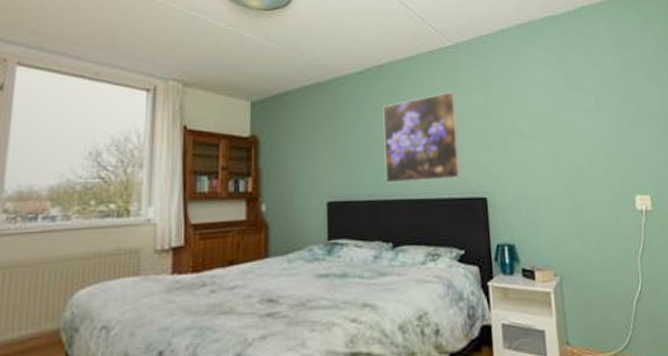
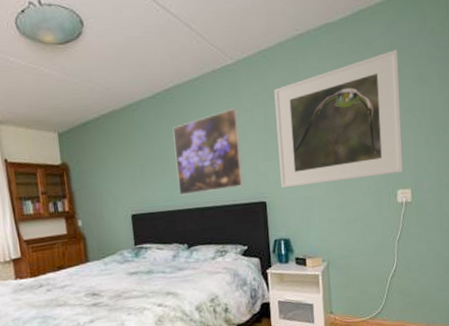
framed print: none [495,47,640,184] -> present [274,50,404,189]

